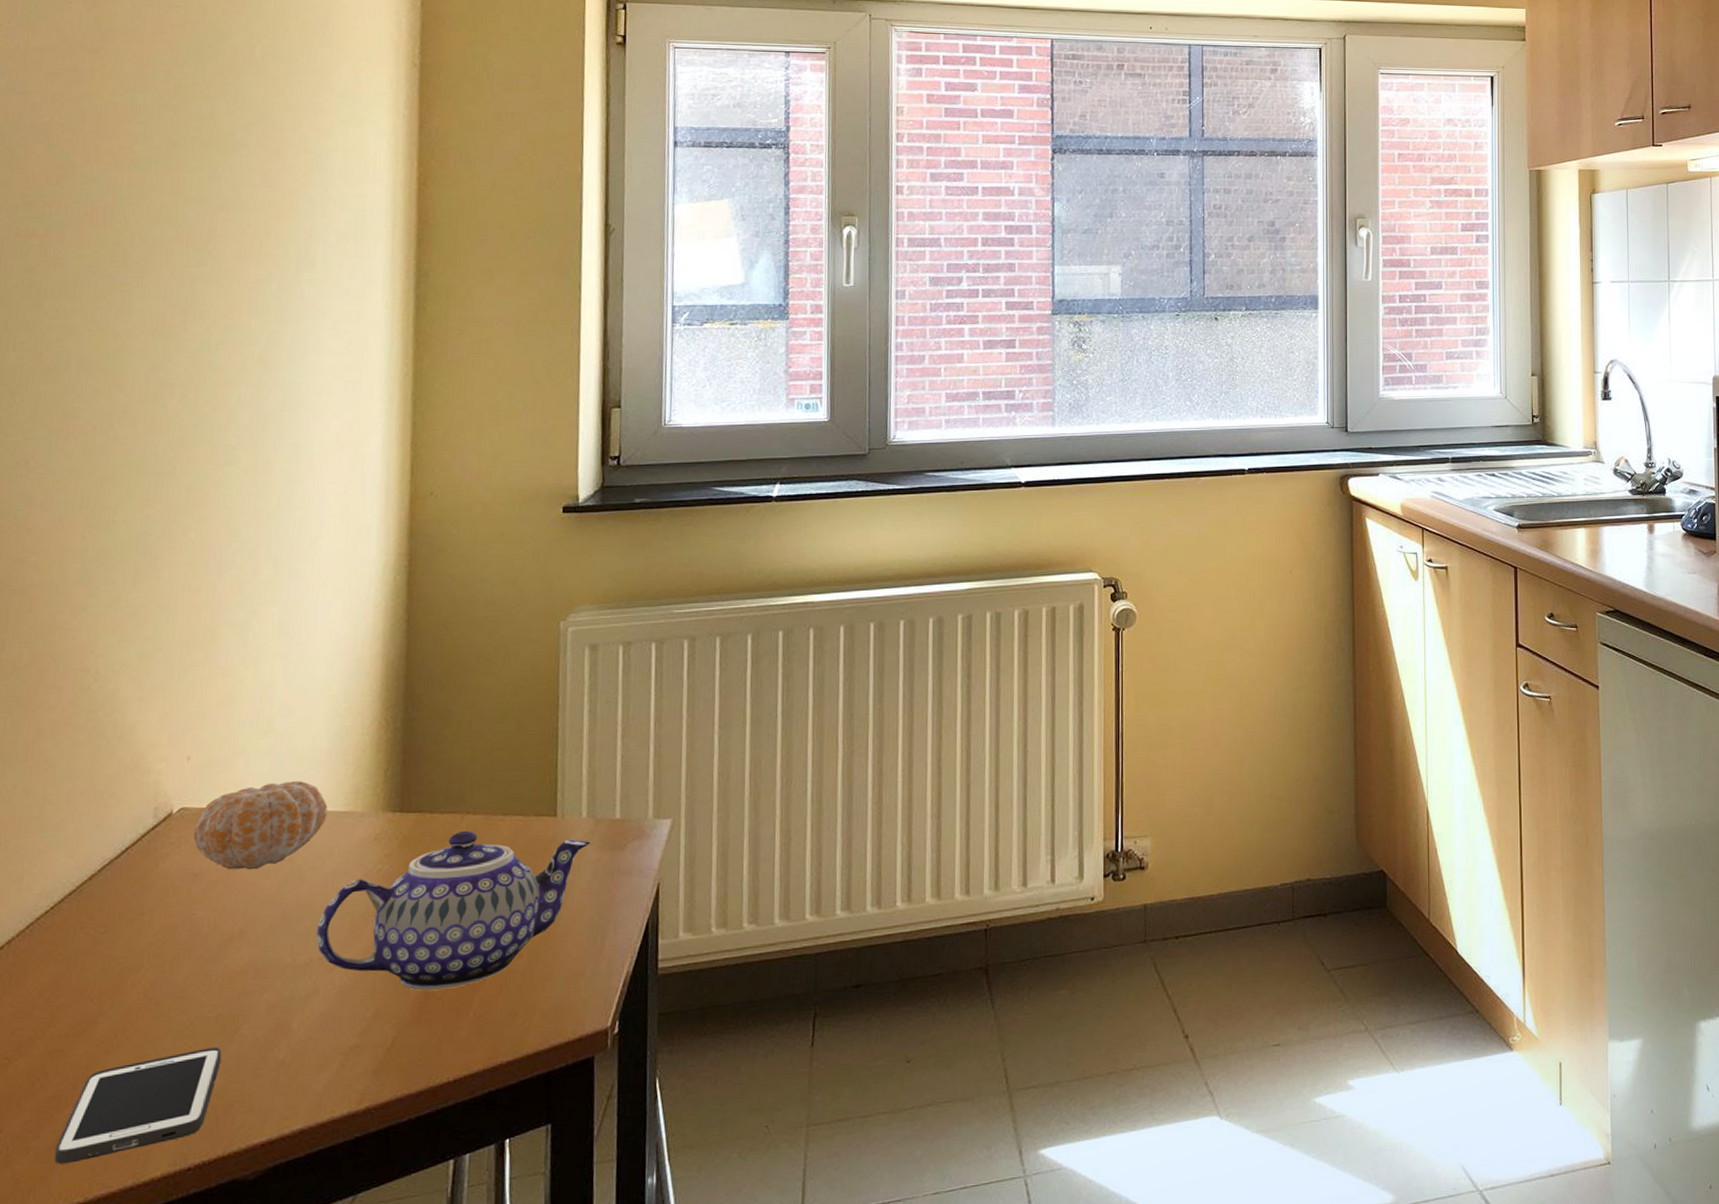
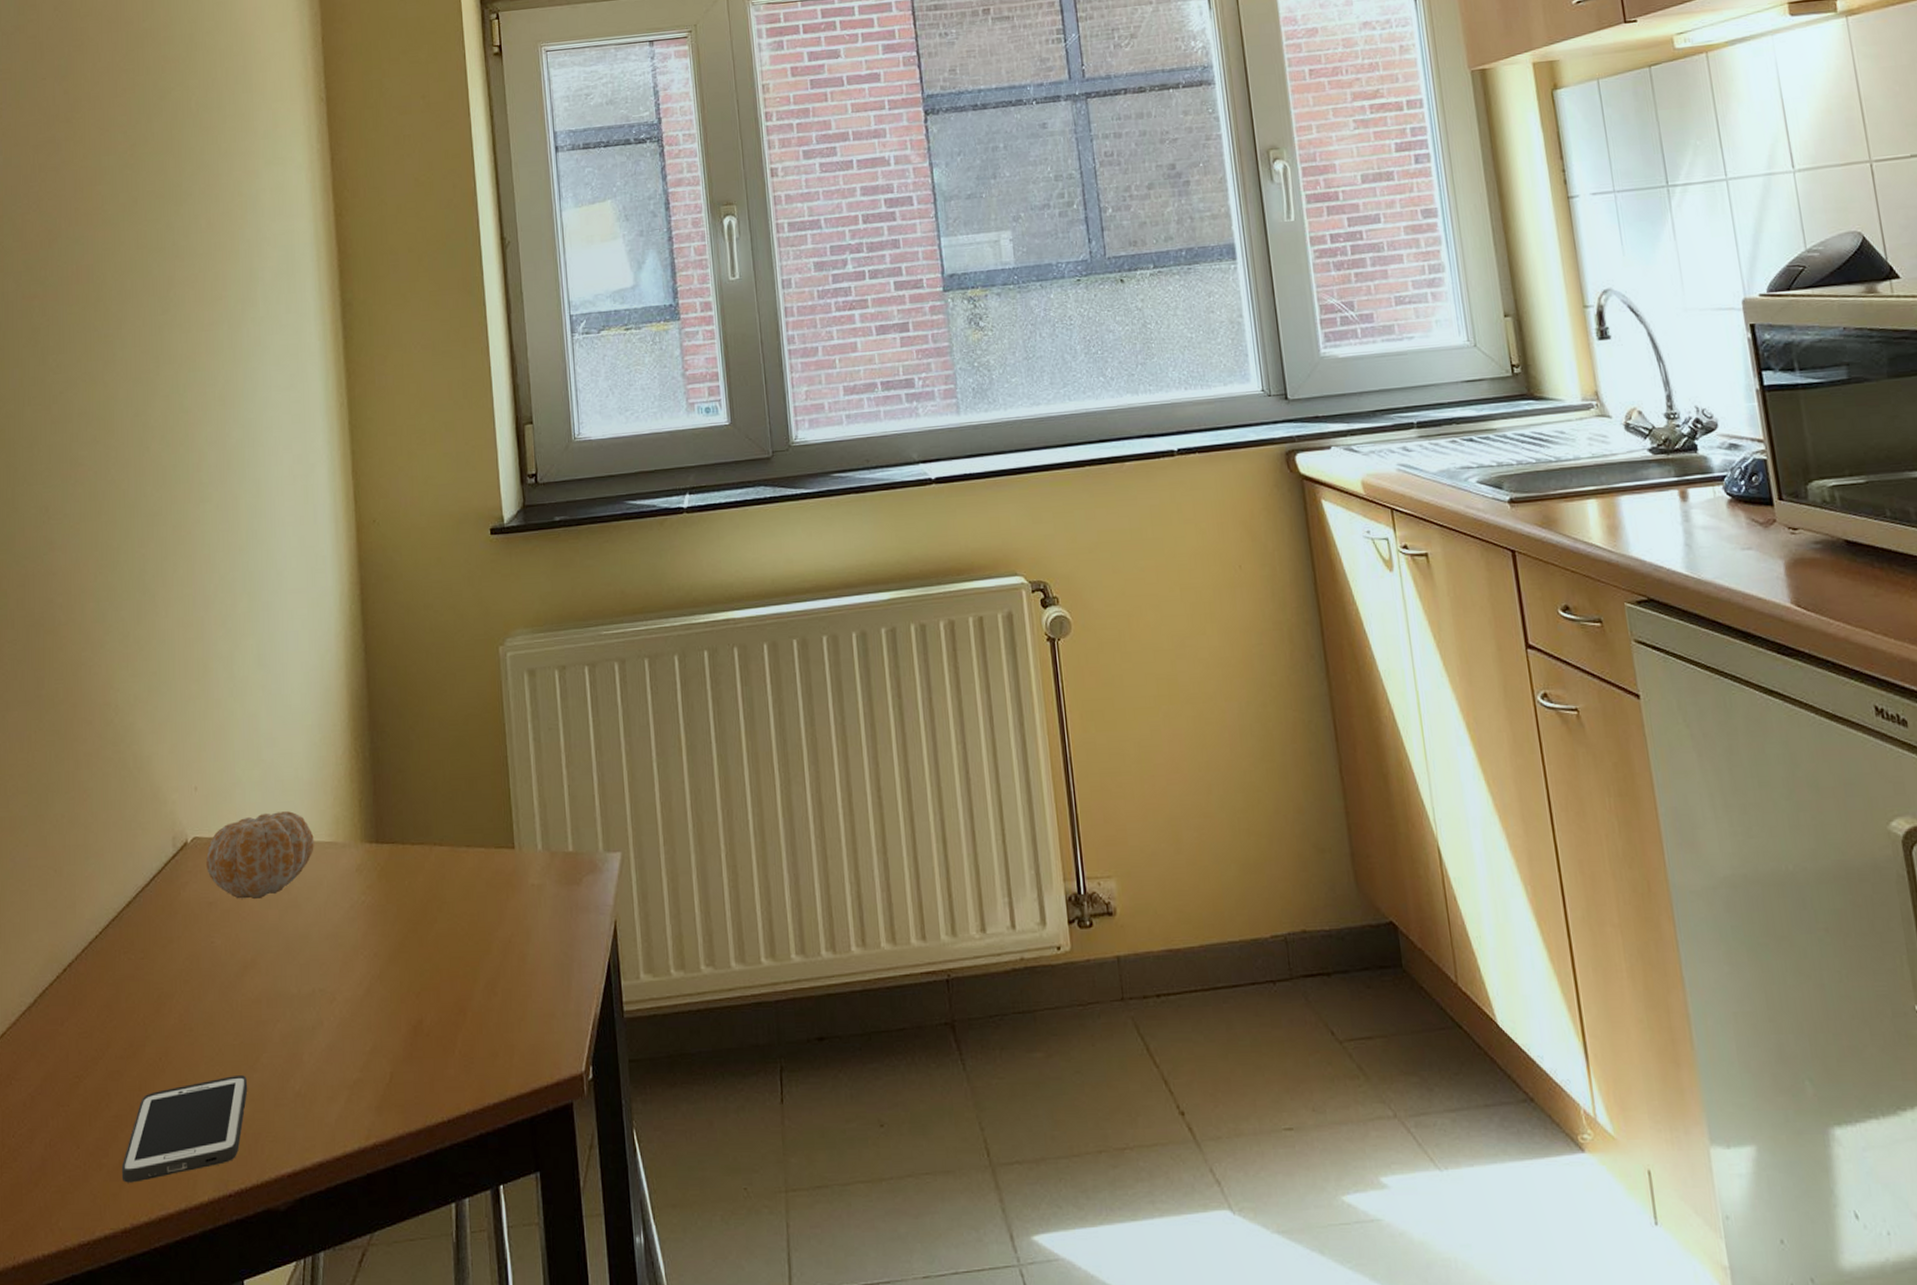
teapot: present [316,830,590,991] -> none [315,862,548,1026]

